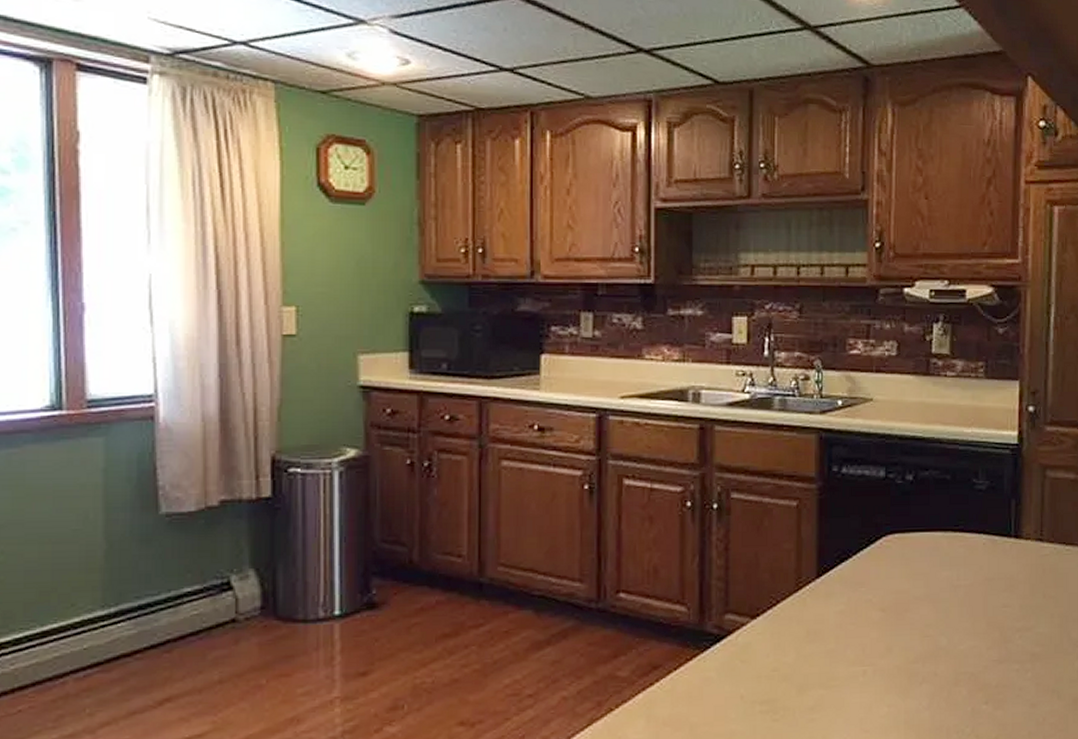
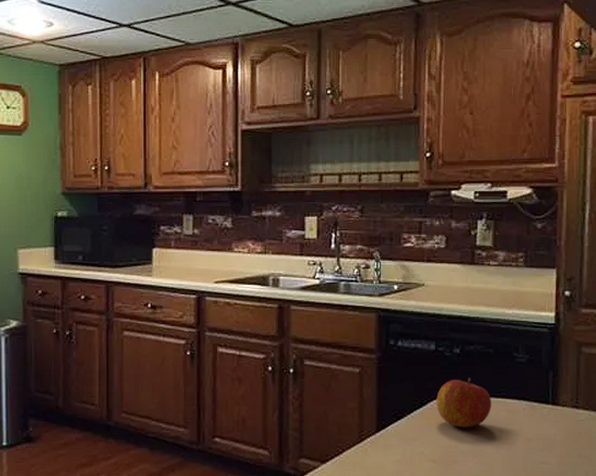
apple: none [886,509,948,569] -> present [437,378,491,428]

